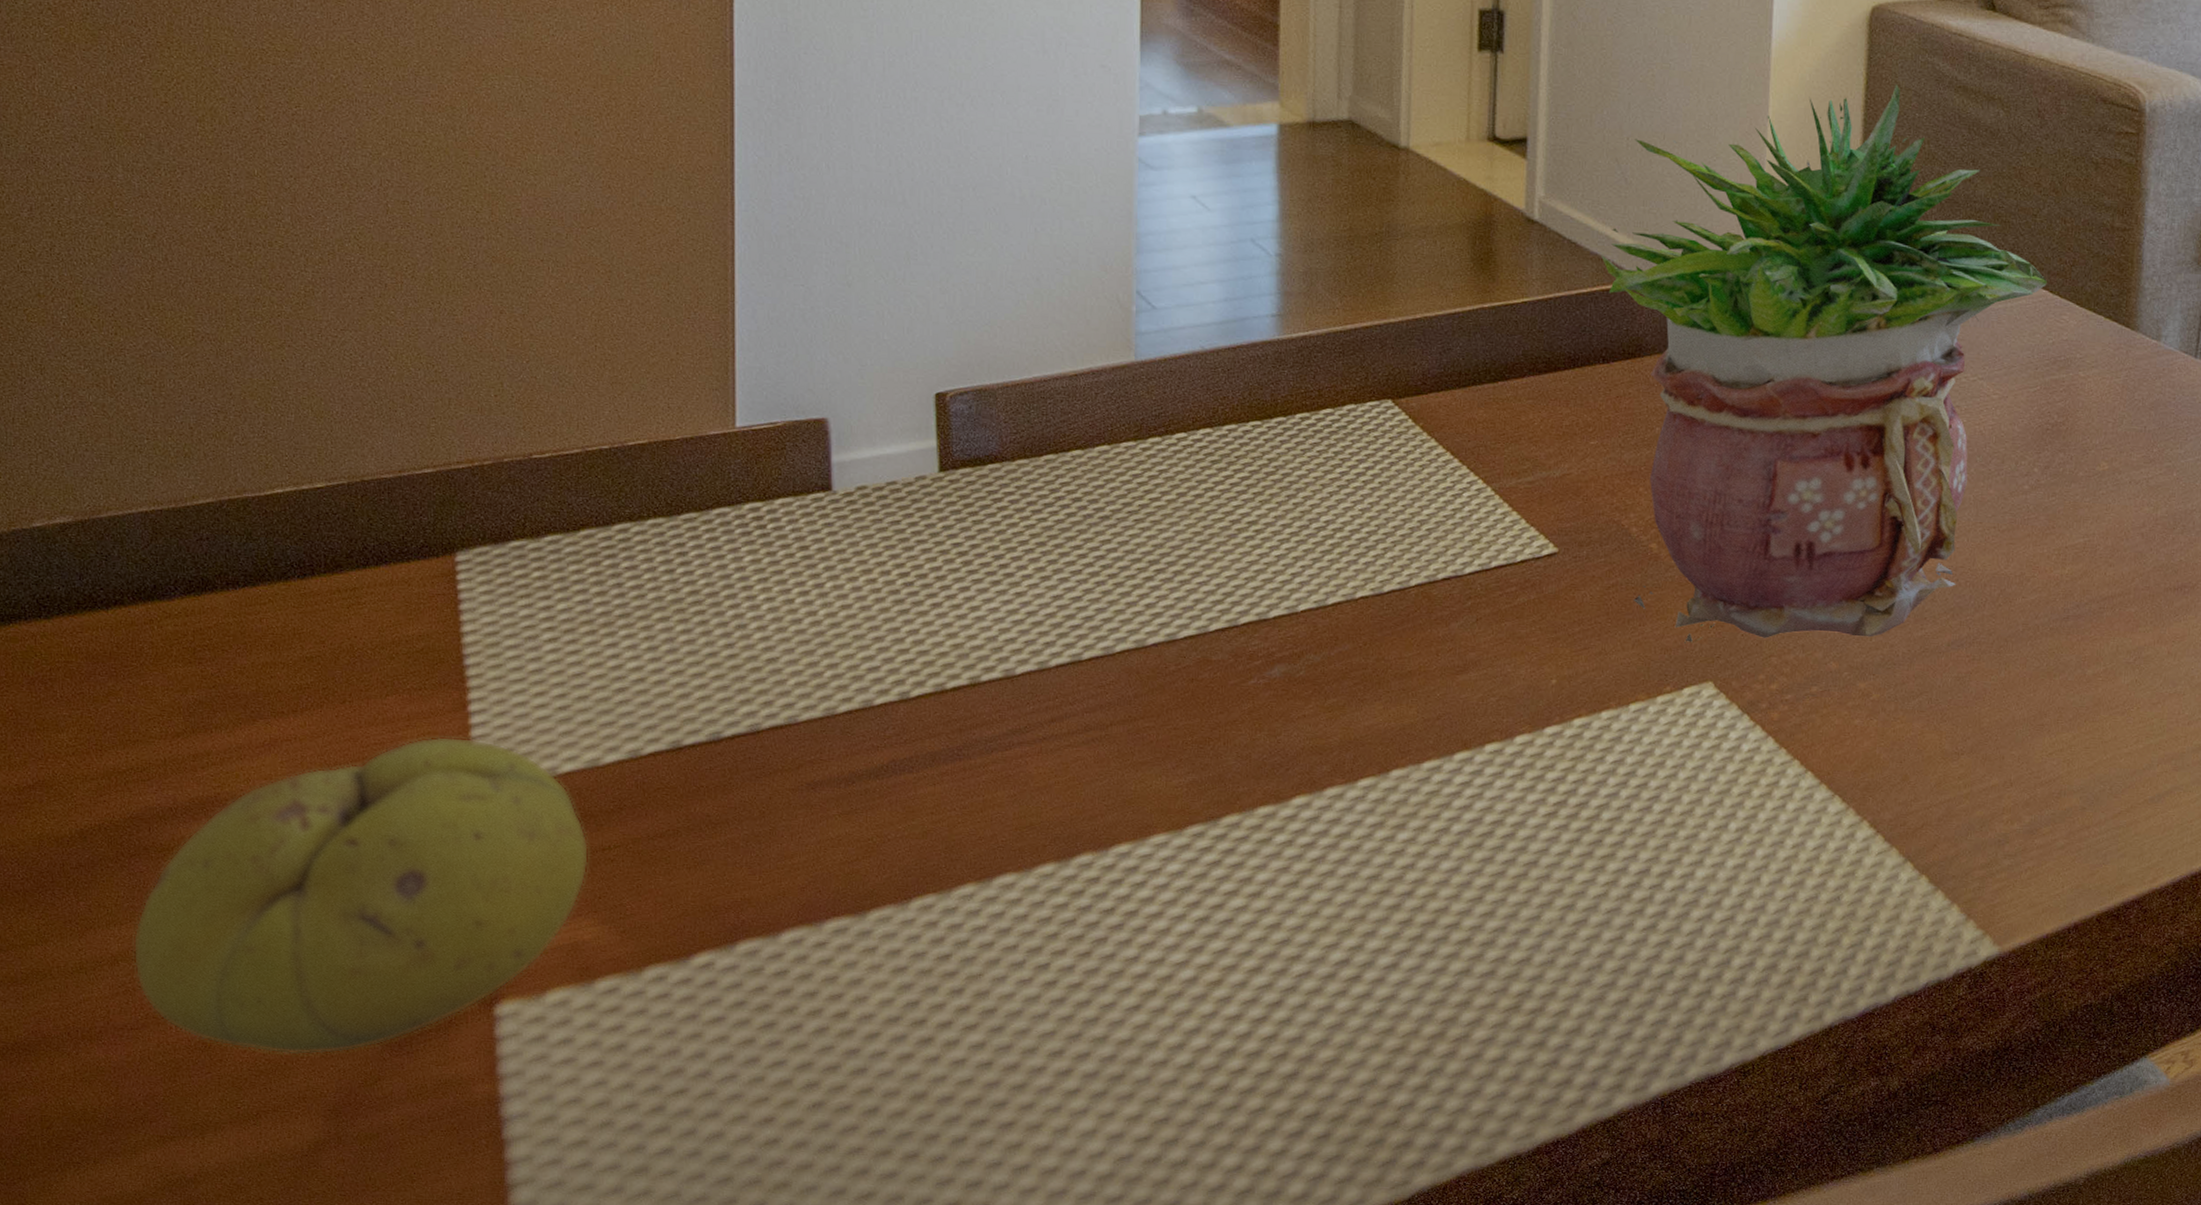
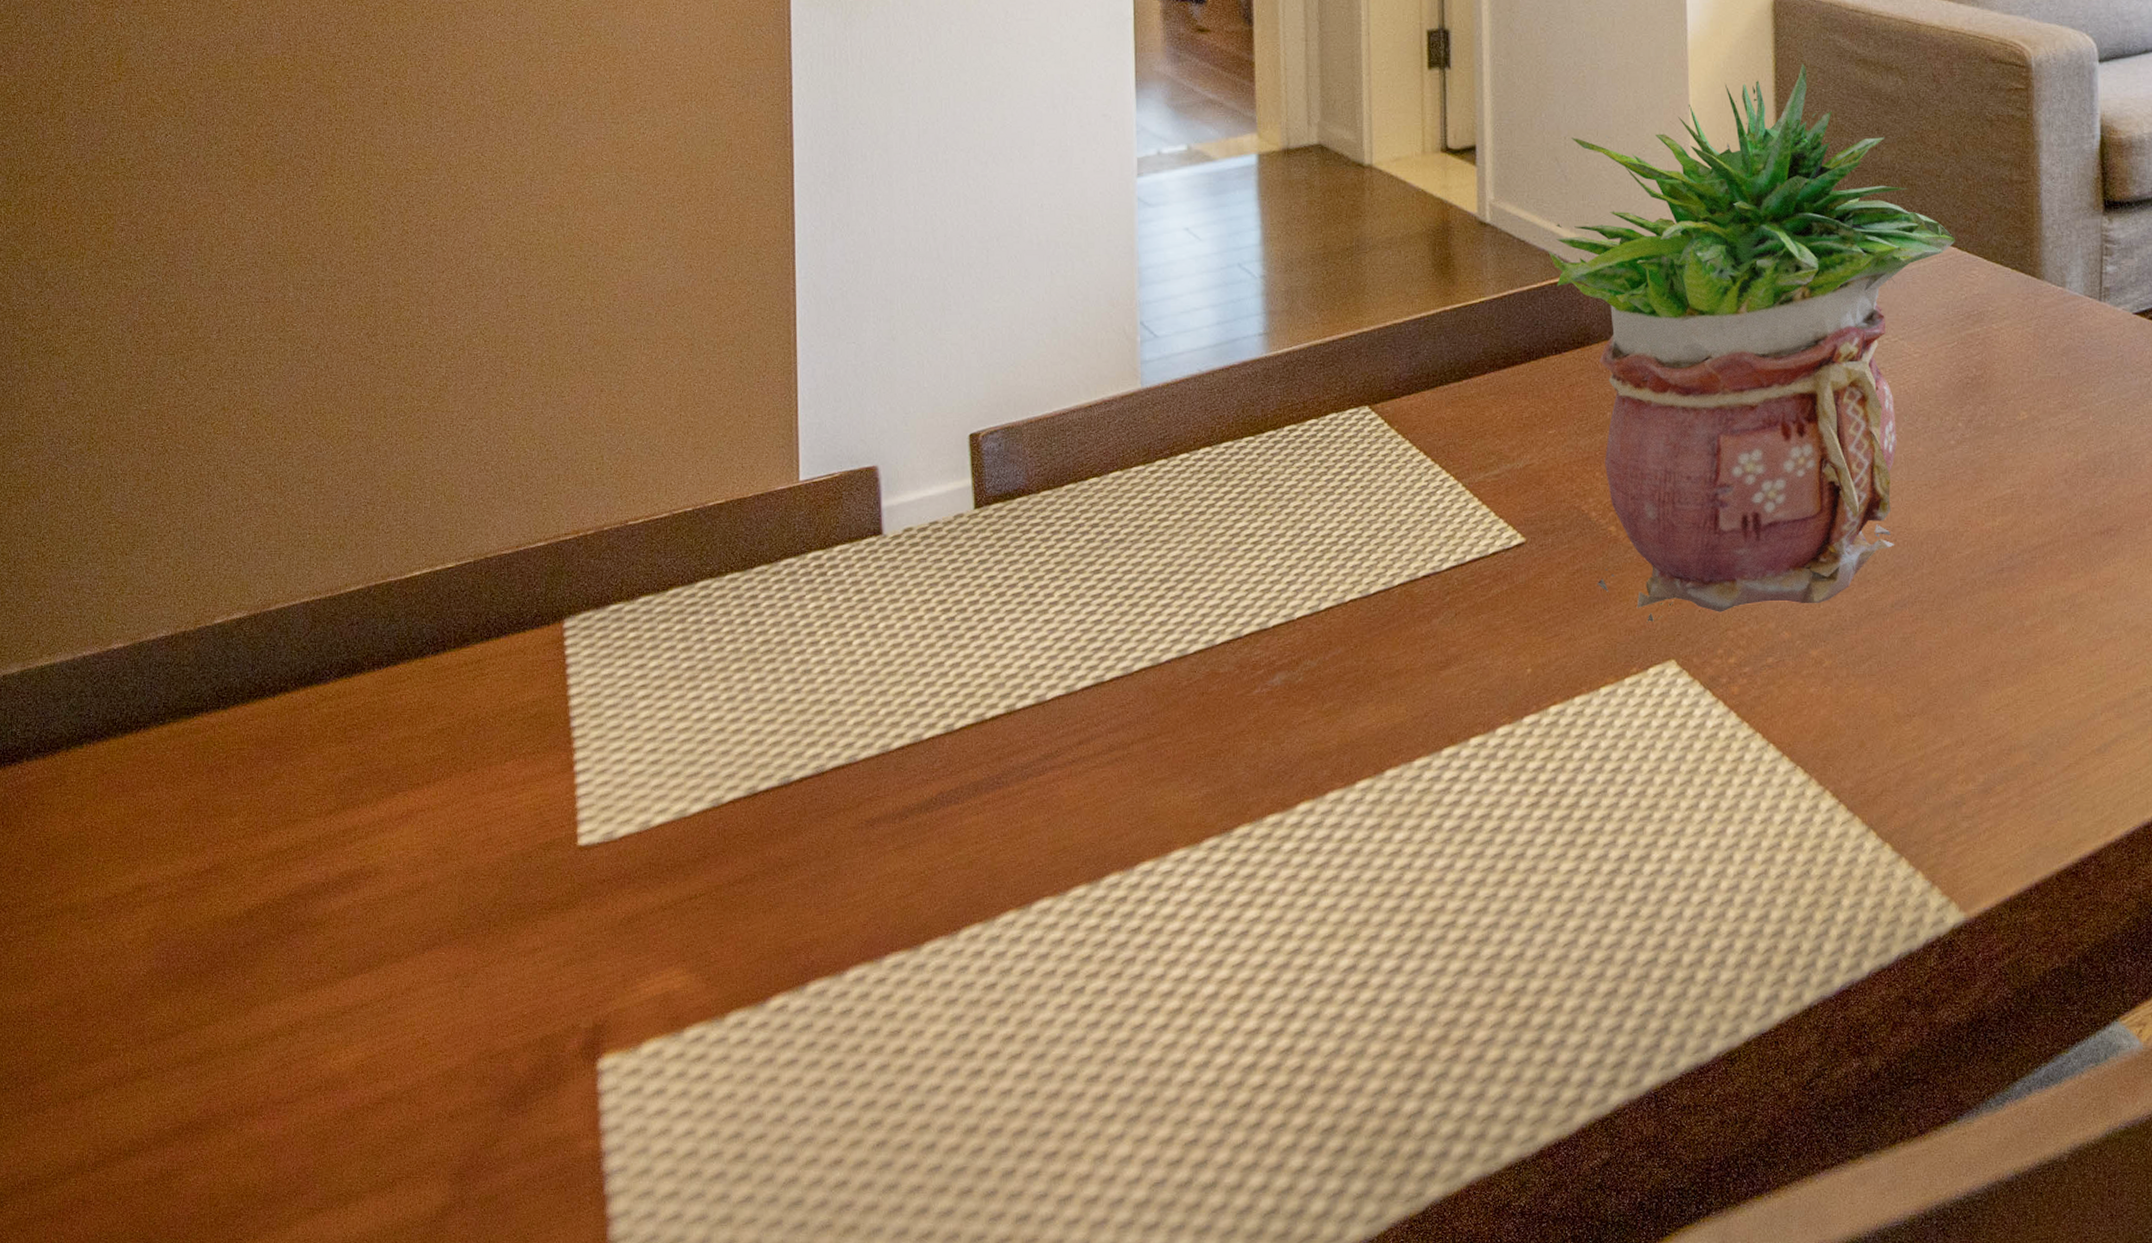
fruit: present [132,736,589,1056] -> none [290,797,678,1121]

